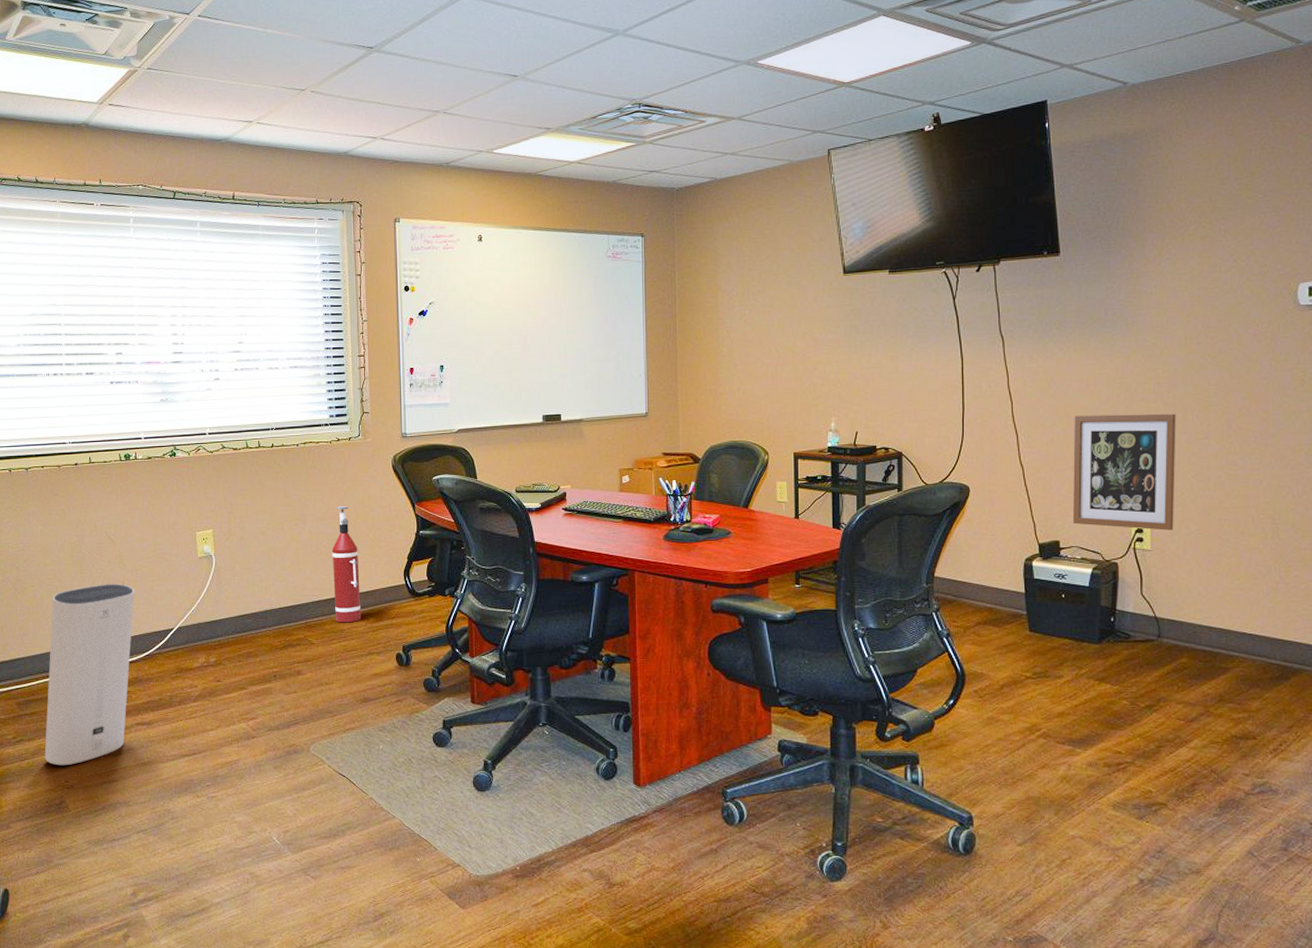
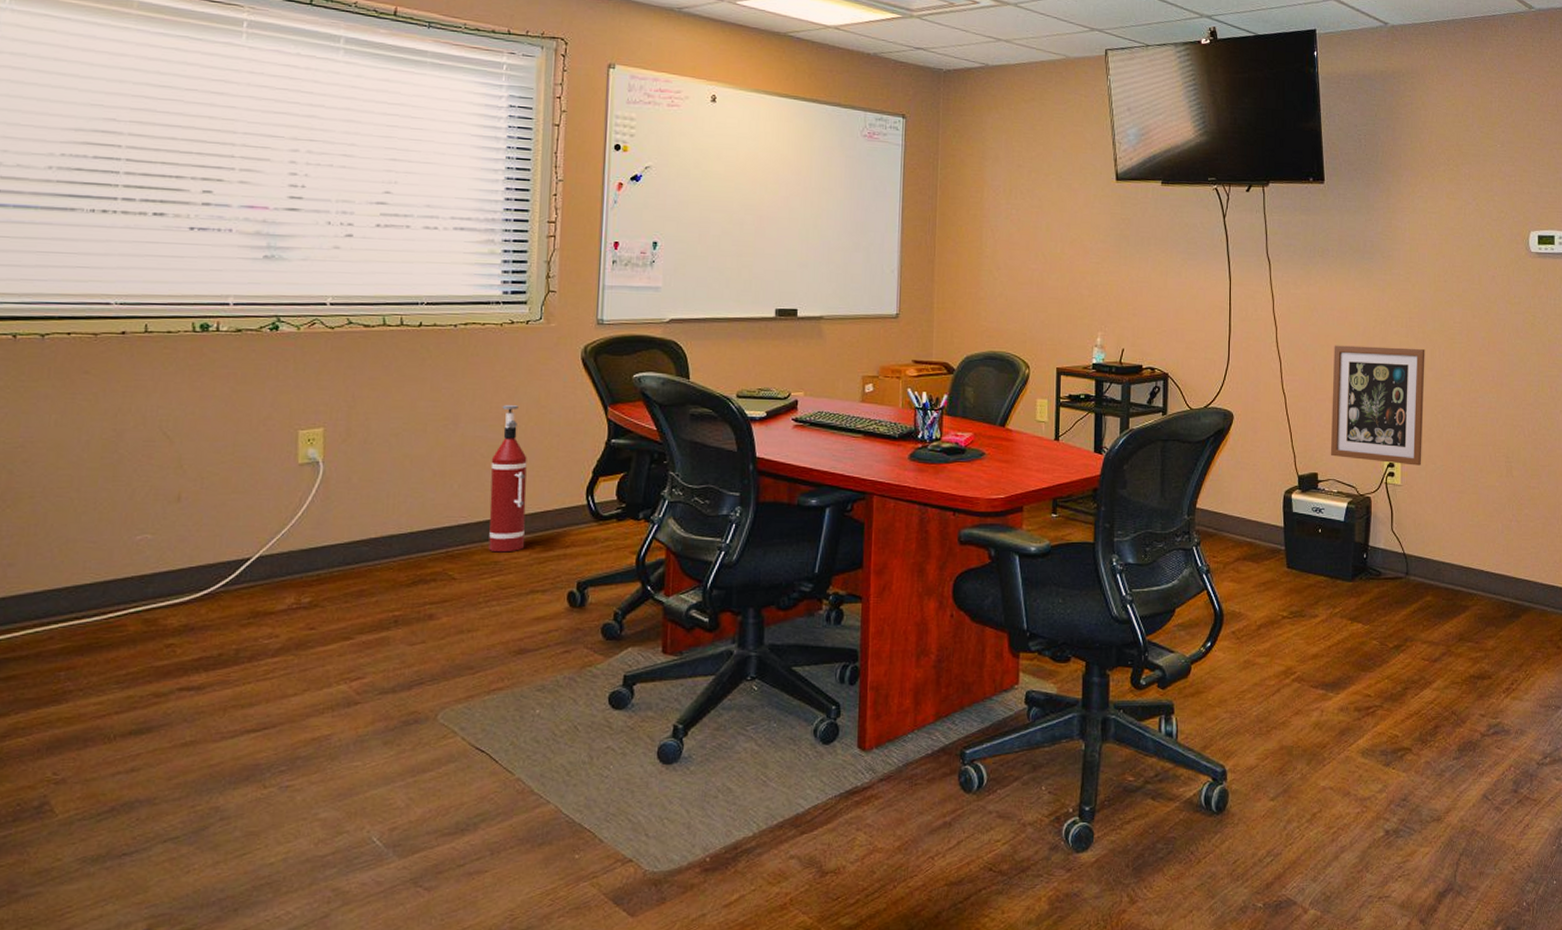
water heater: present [44,584,134,766] -> none [22,496,196,752]

